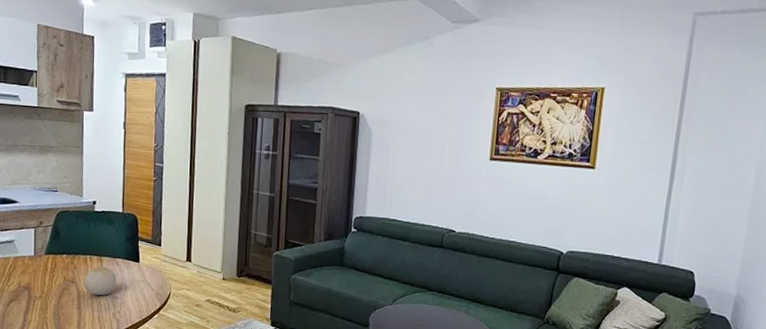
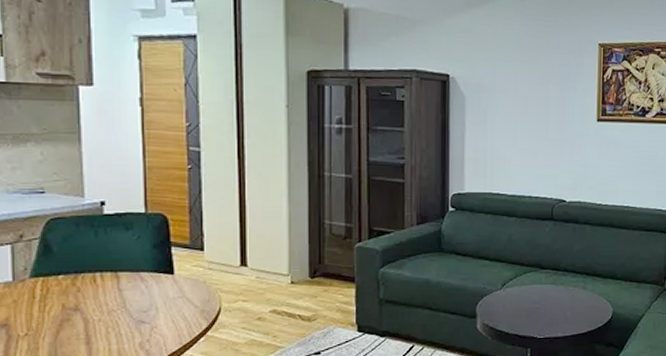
fruit: present [83,266,117,295] -> none [92,284,143,323]

